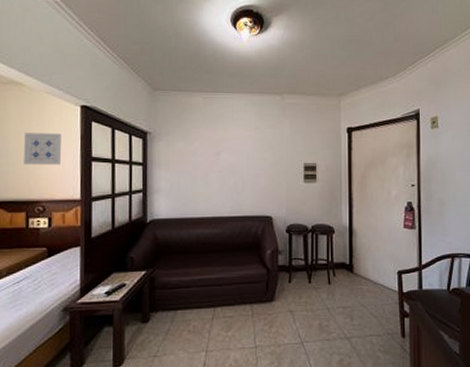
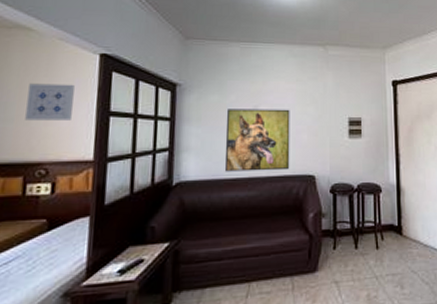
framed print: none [191,155,249,212] -> present [224,109,290,172]

